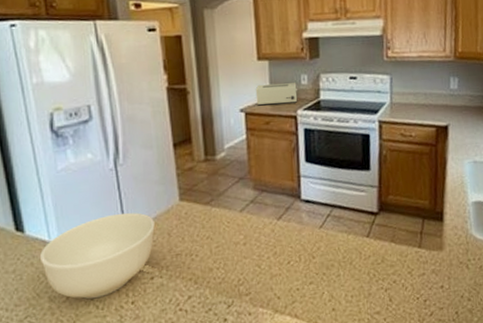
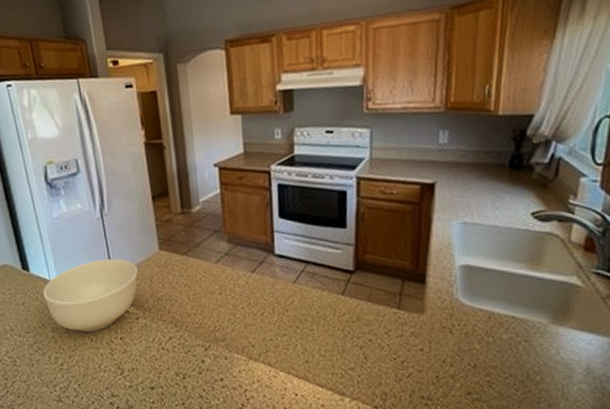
toaster: present [255,83,298,106] -> none [228,137,272,161]

